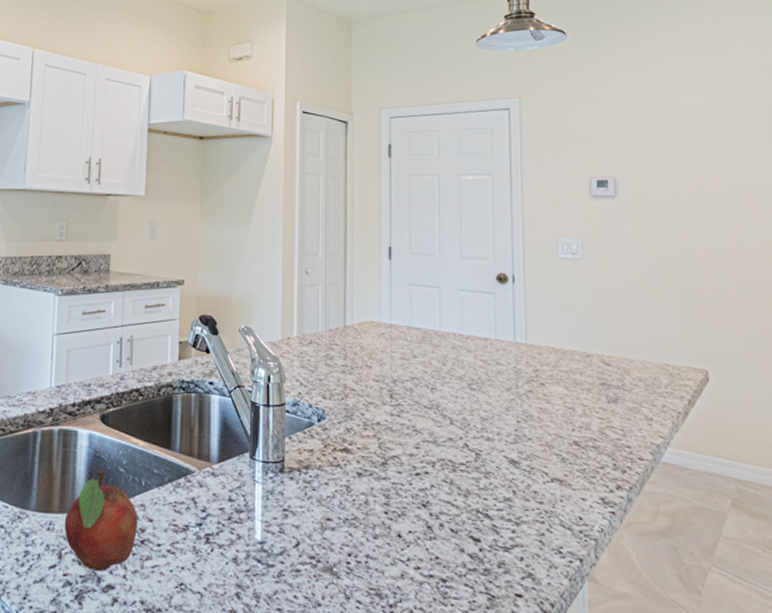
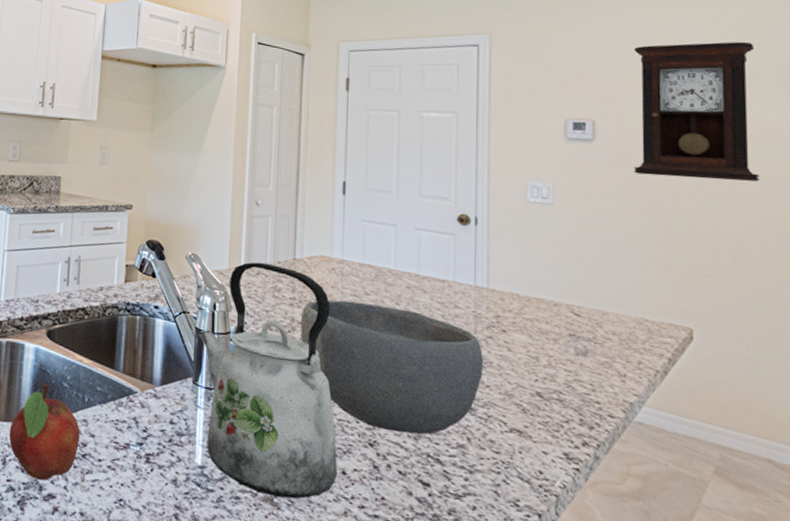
kettle: none [253,331,393,567] -> present [197,262,337,499]
bowl: none [352,364,526,492] -> present [300,300,484,435]
pendulum clock: none [647,100,759,230] -> present [634,42,759,181]

